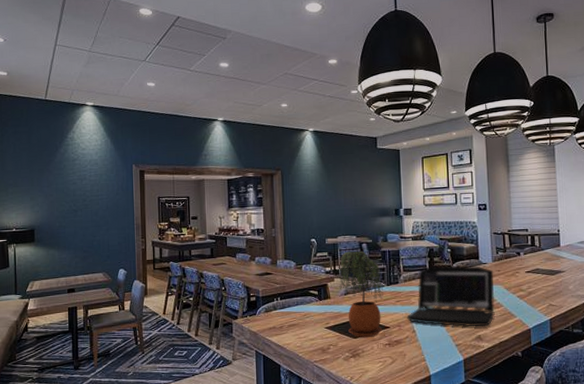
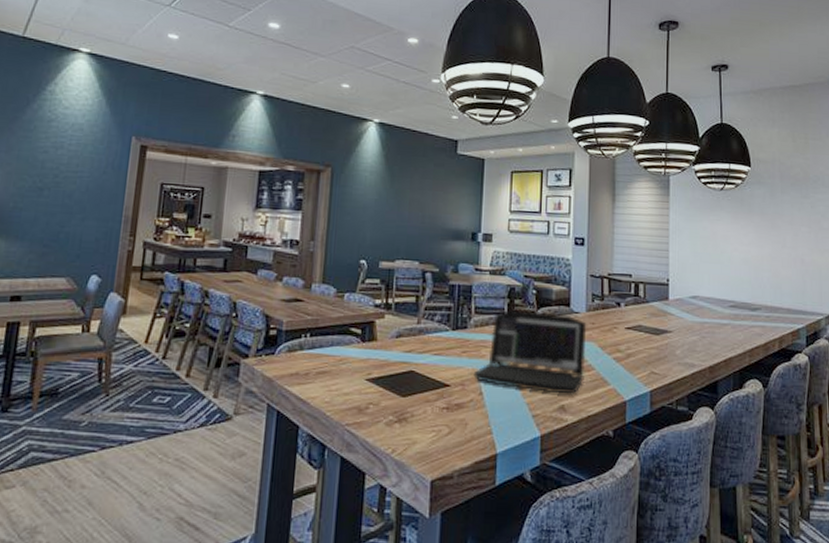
potted plant: present [339,251,383,338] -> none [389,280,447,398]

